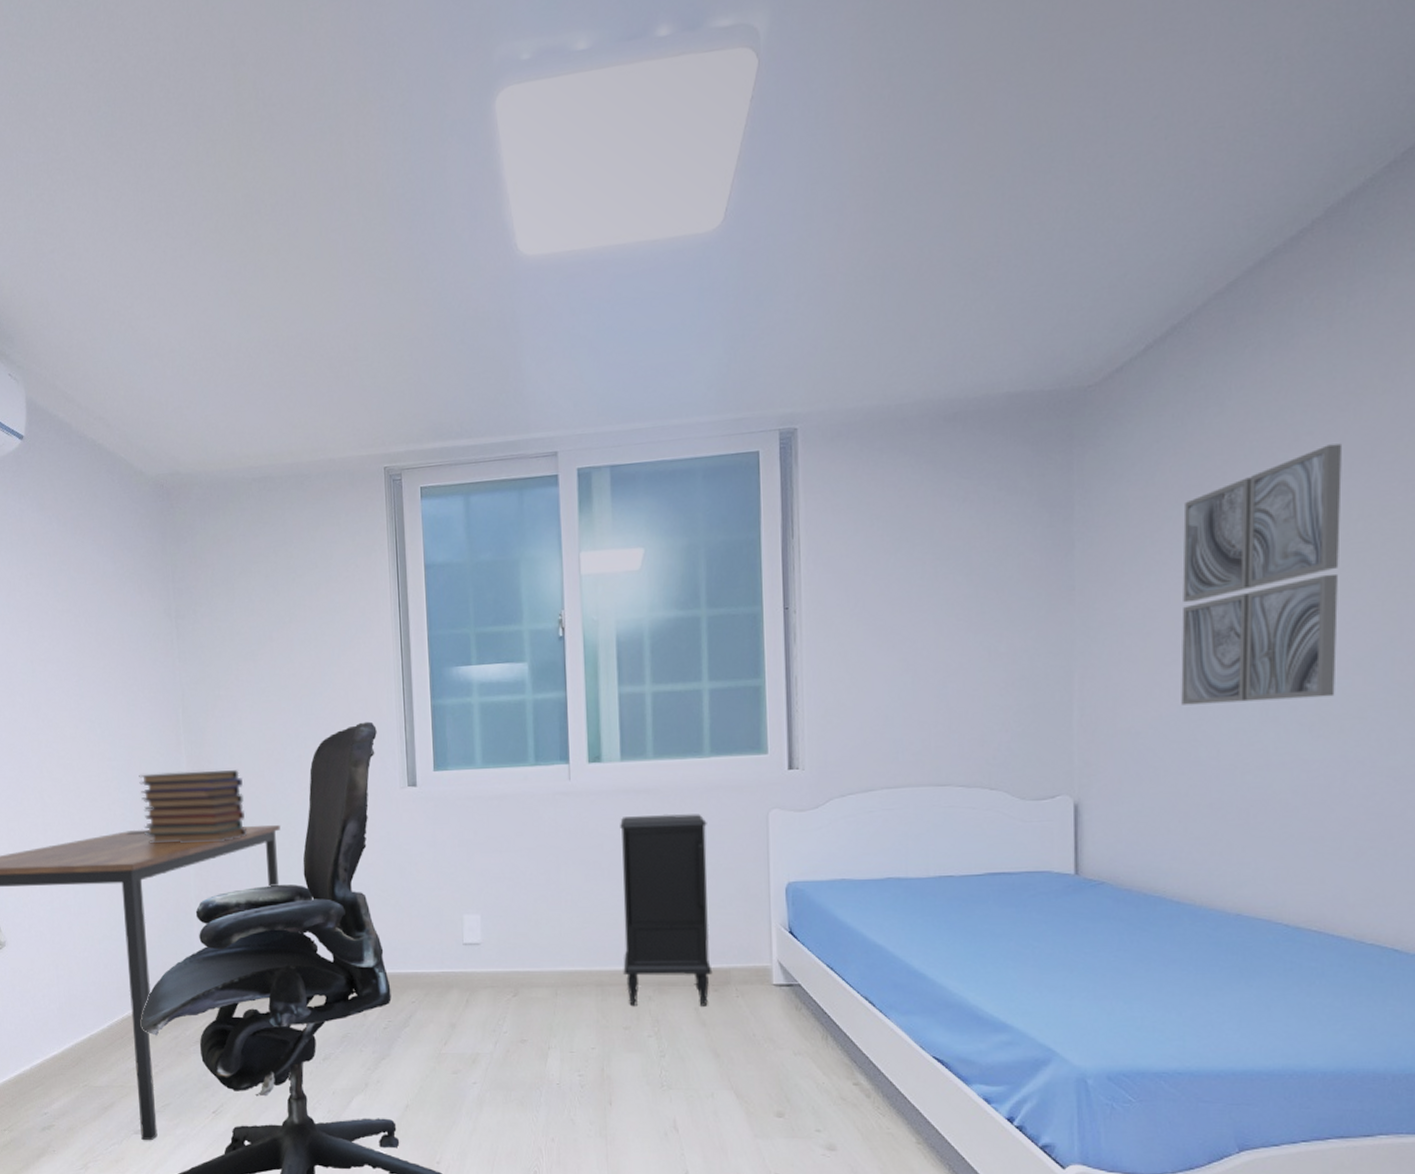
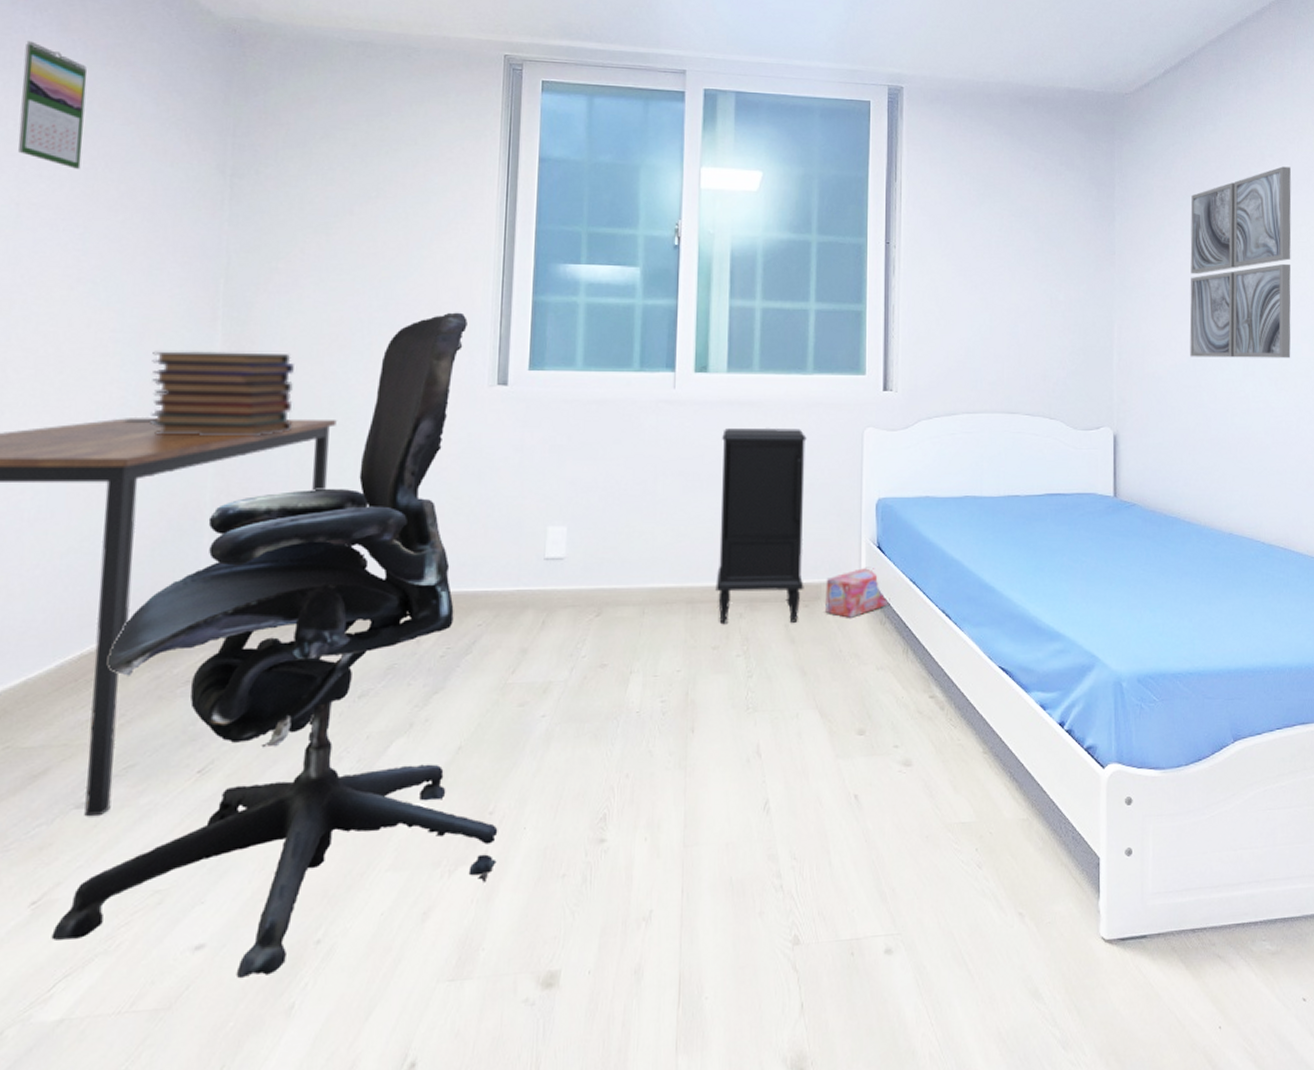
calendar: none [18,523,69,627] -> present [18,41,87,169]
box: none [735,952,806,1003] -> present [825,567,890,618]

